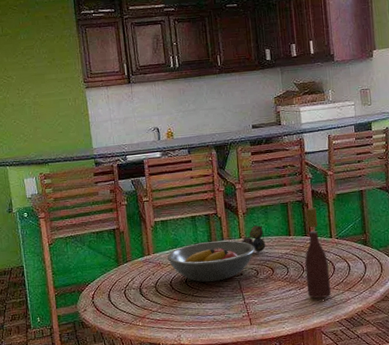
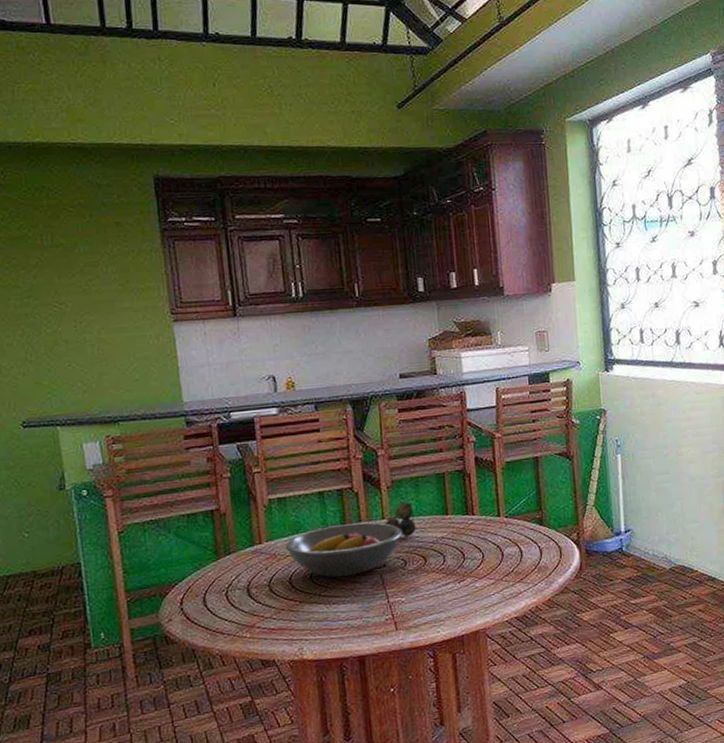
wine bottle: present [304,208,332,298] -> none [465,479,499,593]

